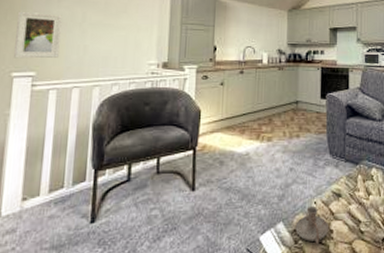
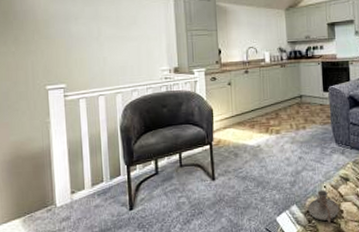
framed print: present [14,11,62,59] -> none [43,30,83,73]

